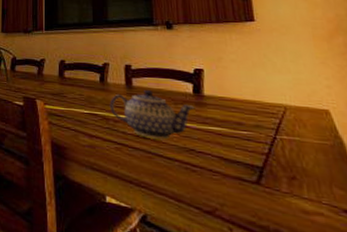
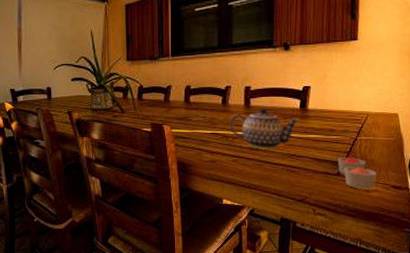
candle: none [253,160,317,211] -> present [337,158,377,190]

